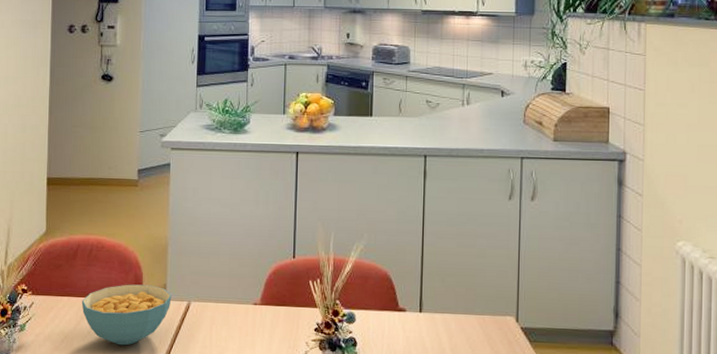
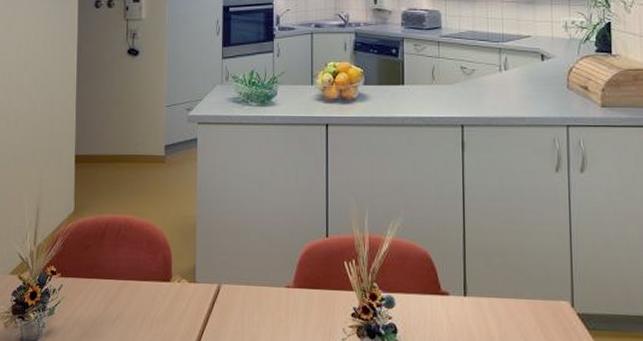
cereal bowl: present [81,284,172,346] -> none [110,265,201,331]

